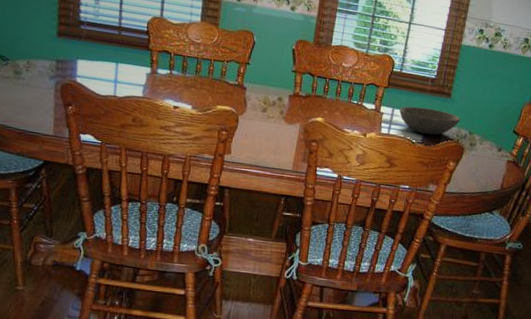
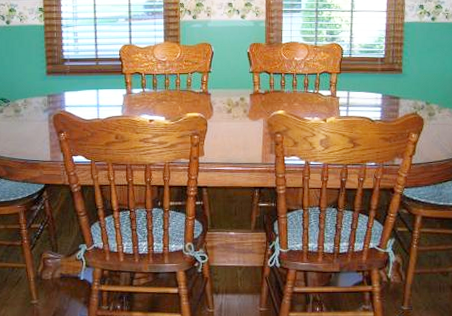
bowl: present [399,106,461,135] -> none [355,86,415,111]

